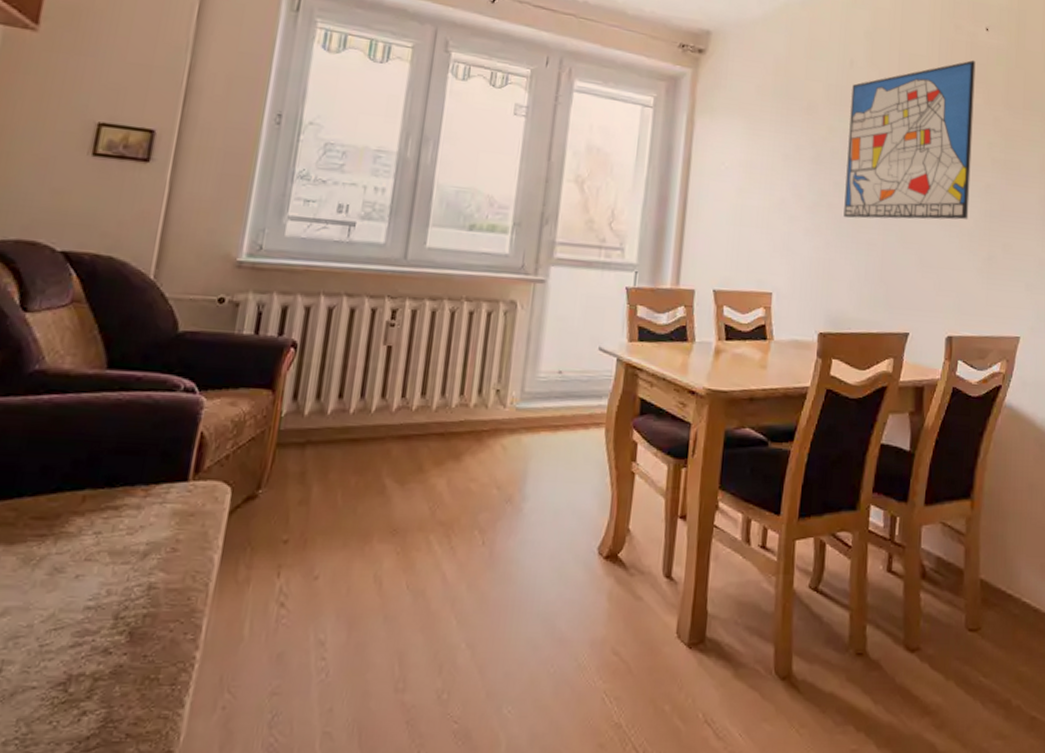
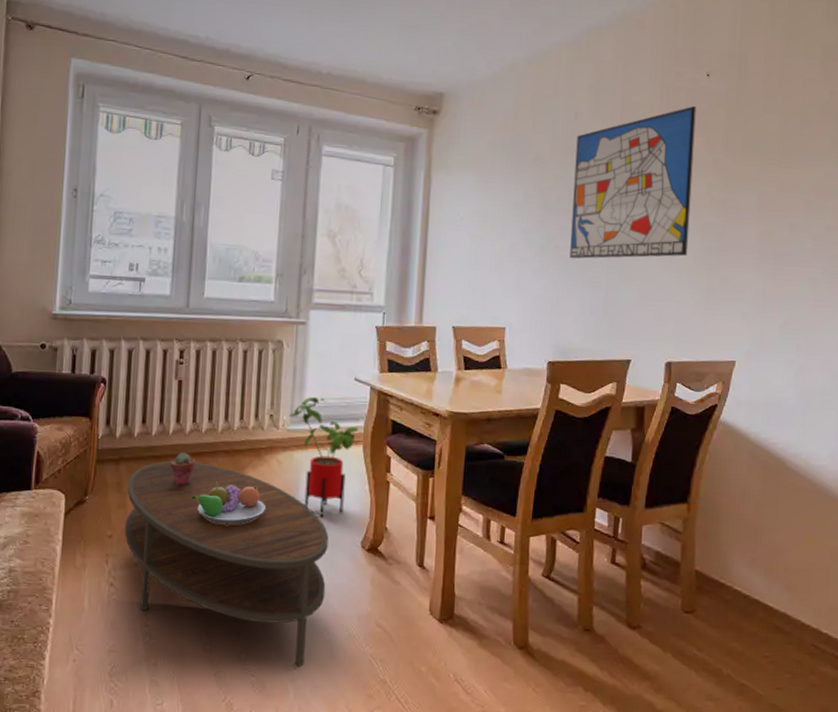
coffee table: none [304,446,560,709] -> present [124,461,329,667]
potted succulent: none [369,434,401,476] -> present [170,452,195,486]
fruit bowl: none [391,472,484,527] -> present [190,482,265,525]
house plant: none [518,368,601,516] -> present [288,396,359,517]

